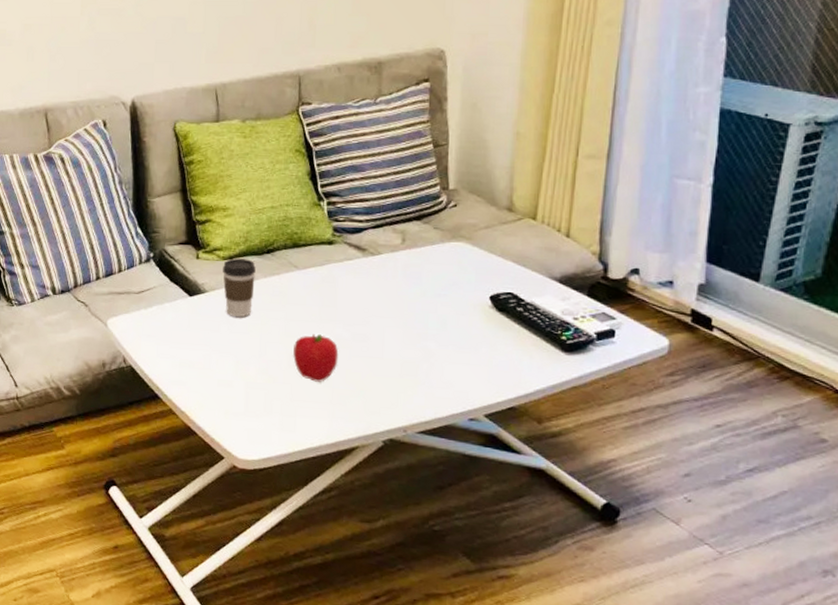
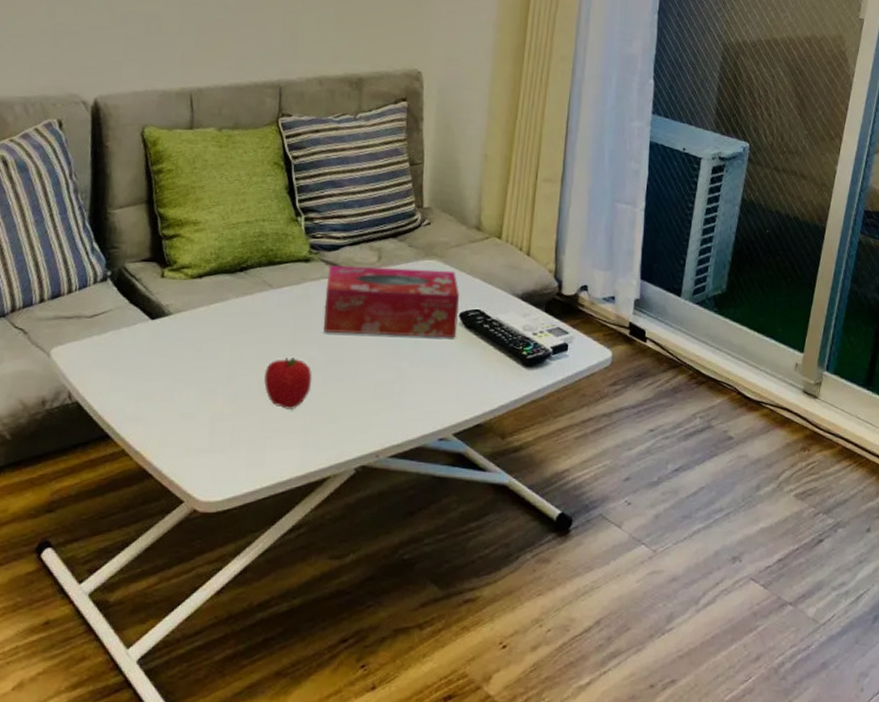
coffee cup: present [223,258,256,318] -> none [190,277,227,342]
tissue box: none [349,247,490,321] -> present [324,264,460,339]

